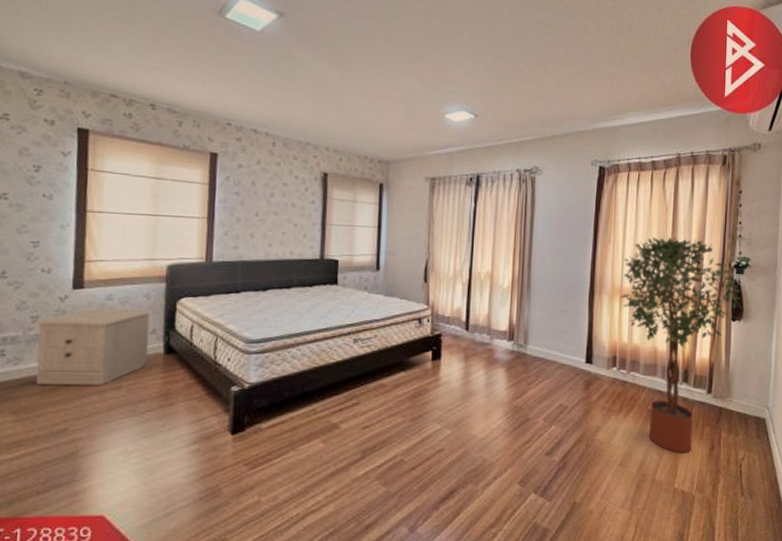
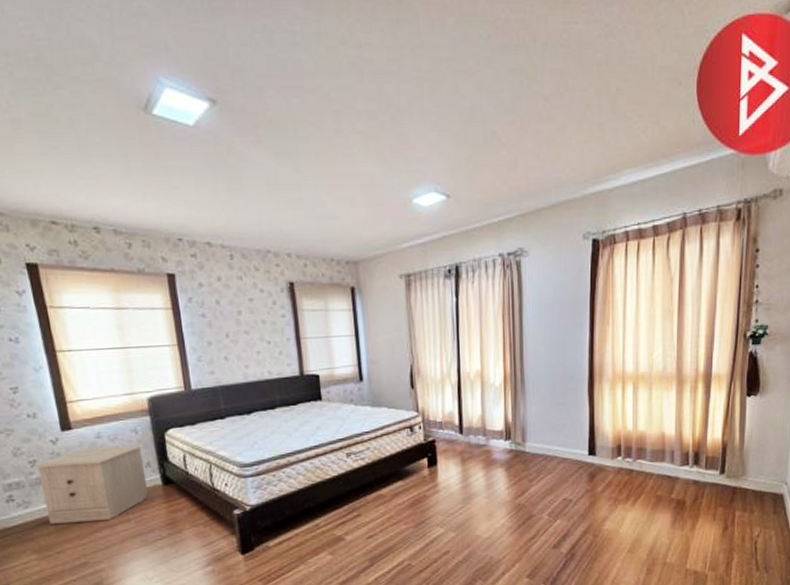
potted tree: present [620,236,741,453] -> none [622,310,758,536]

